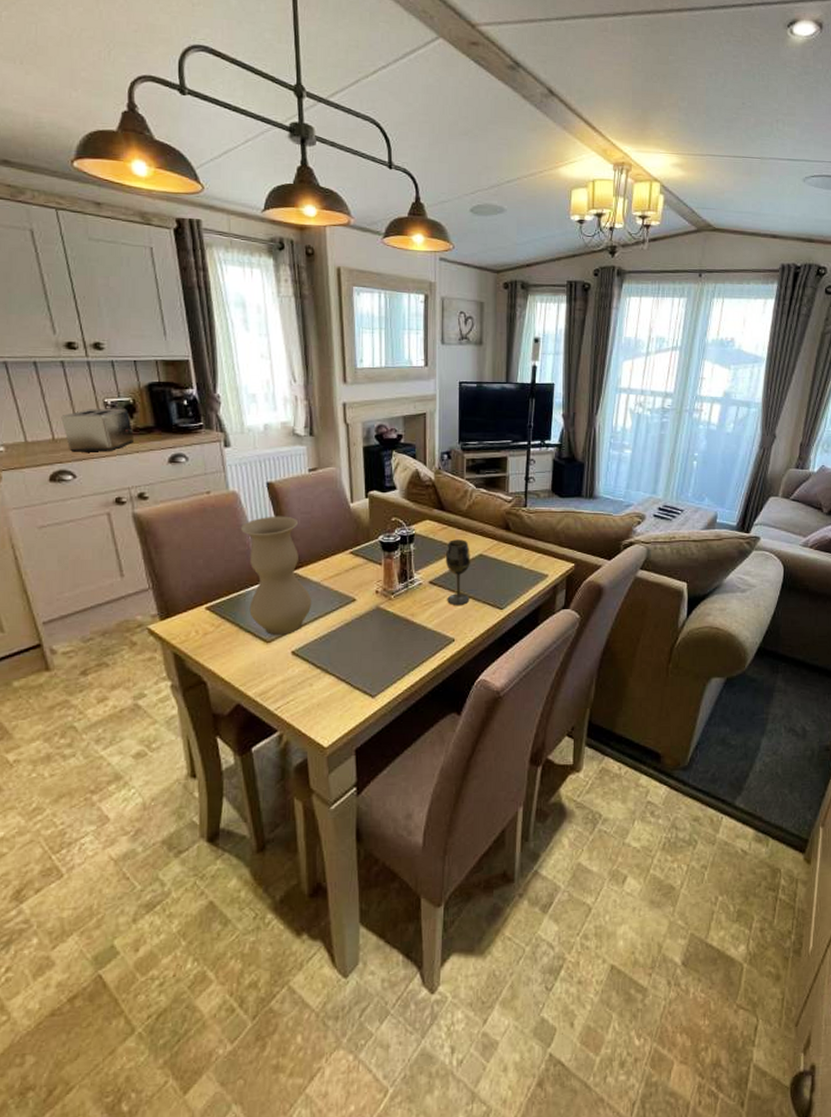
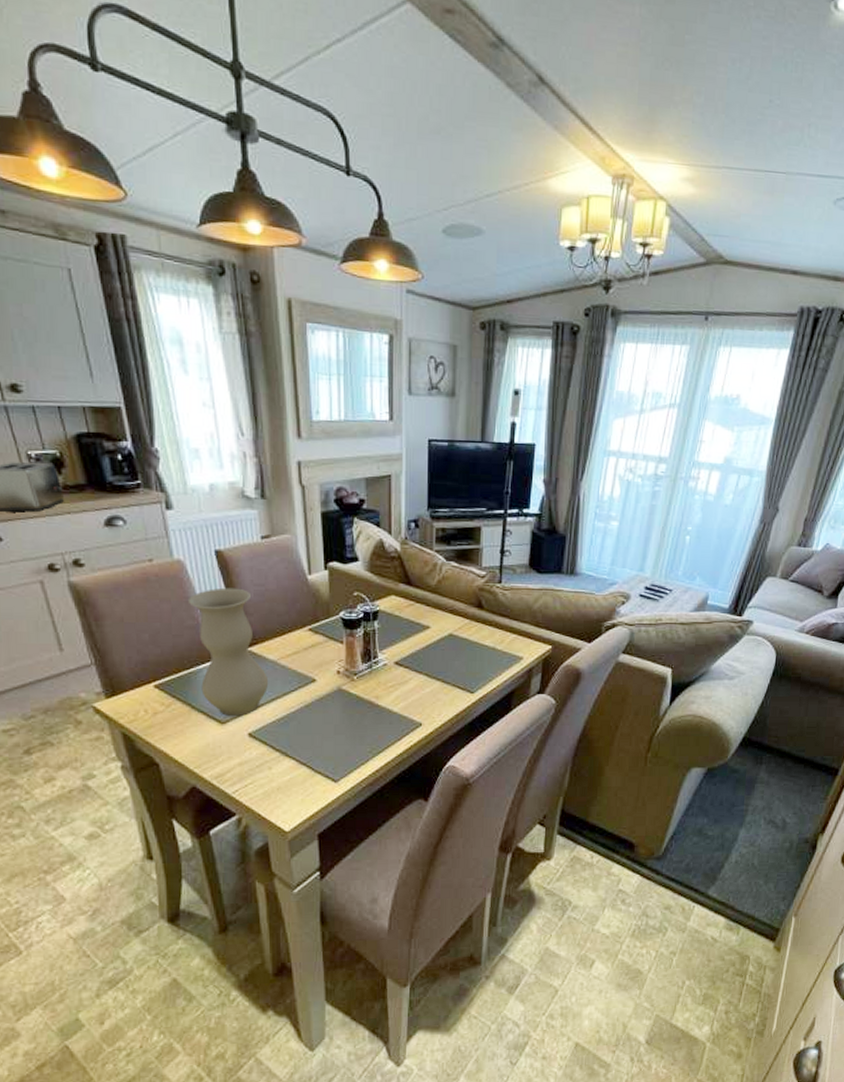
wine glass: present [445,539,470,605] -> none [412,617,439,688]

